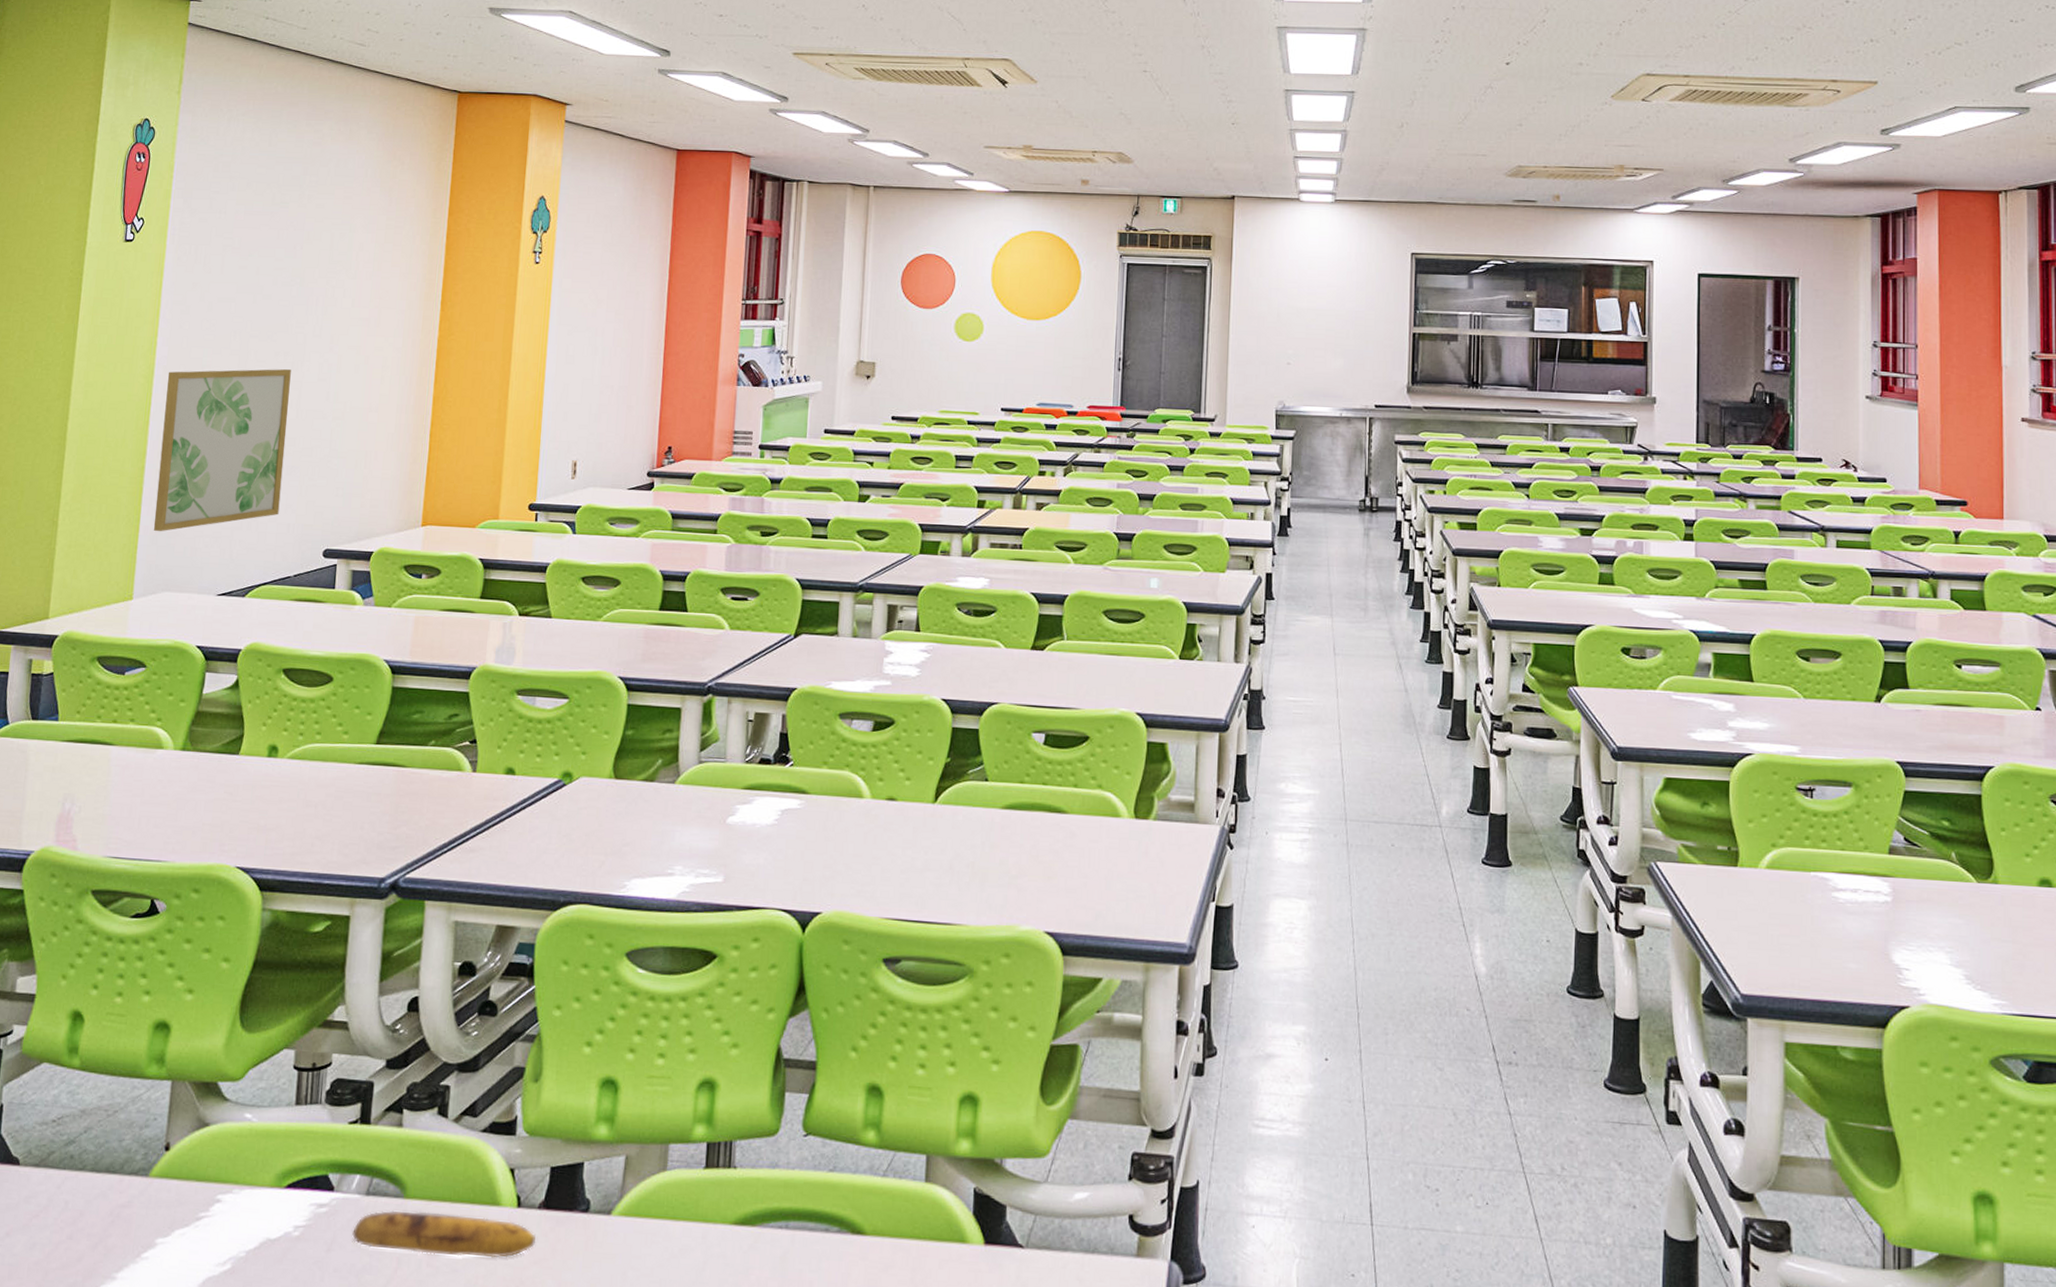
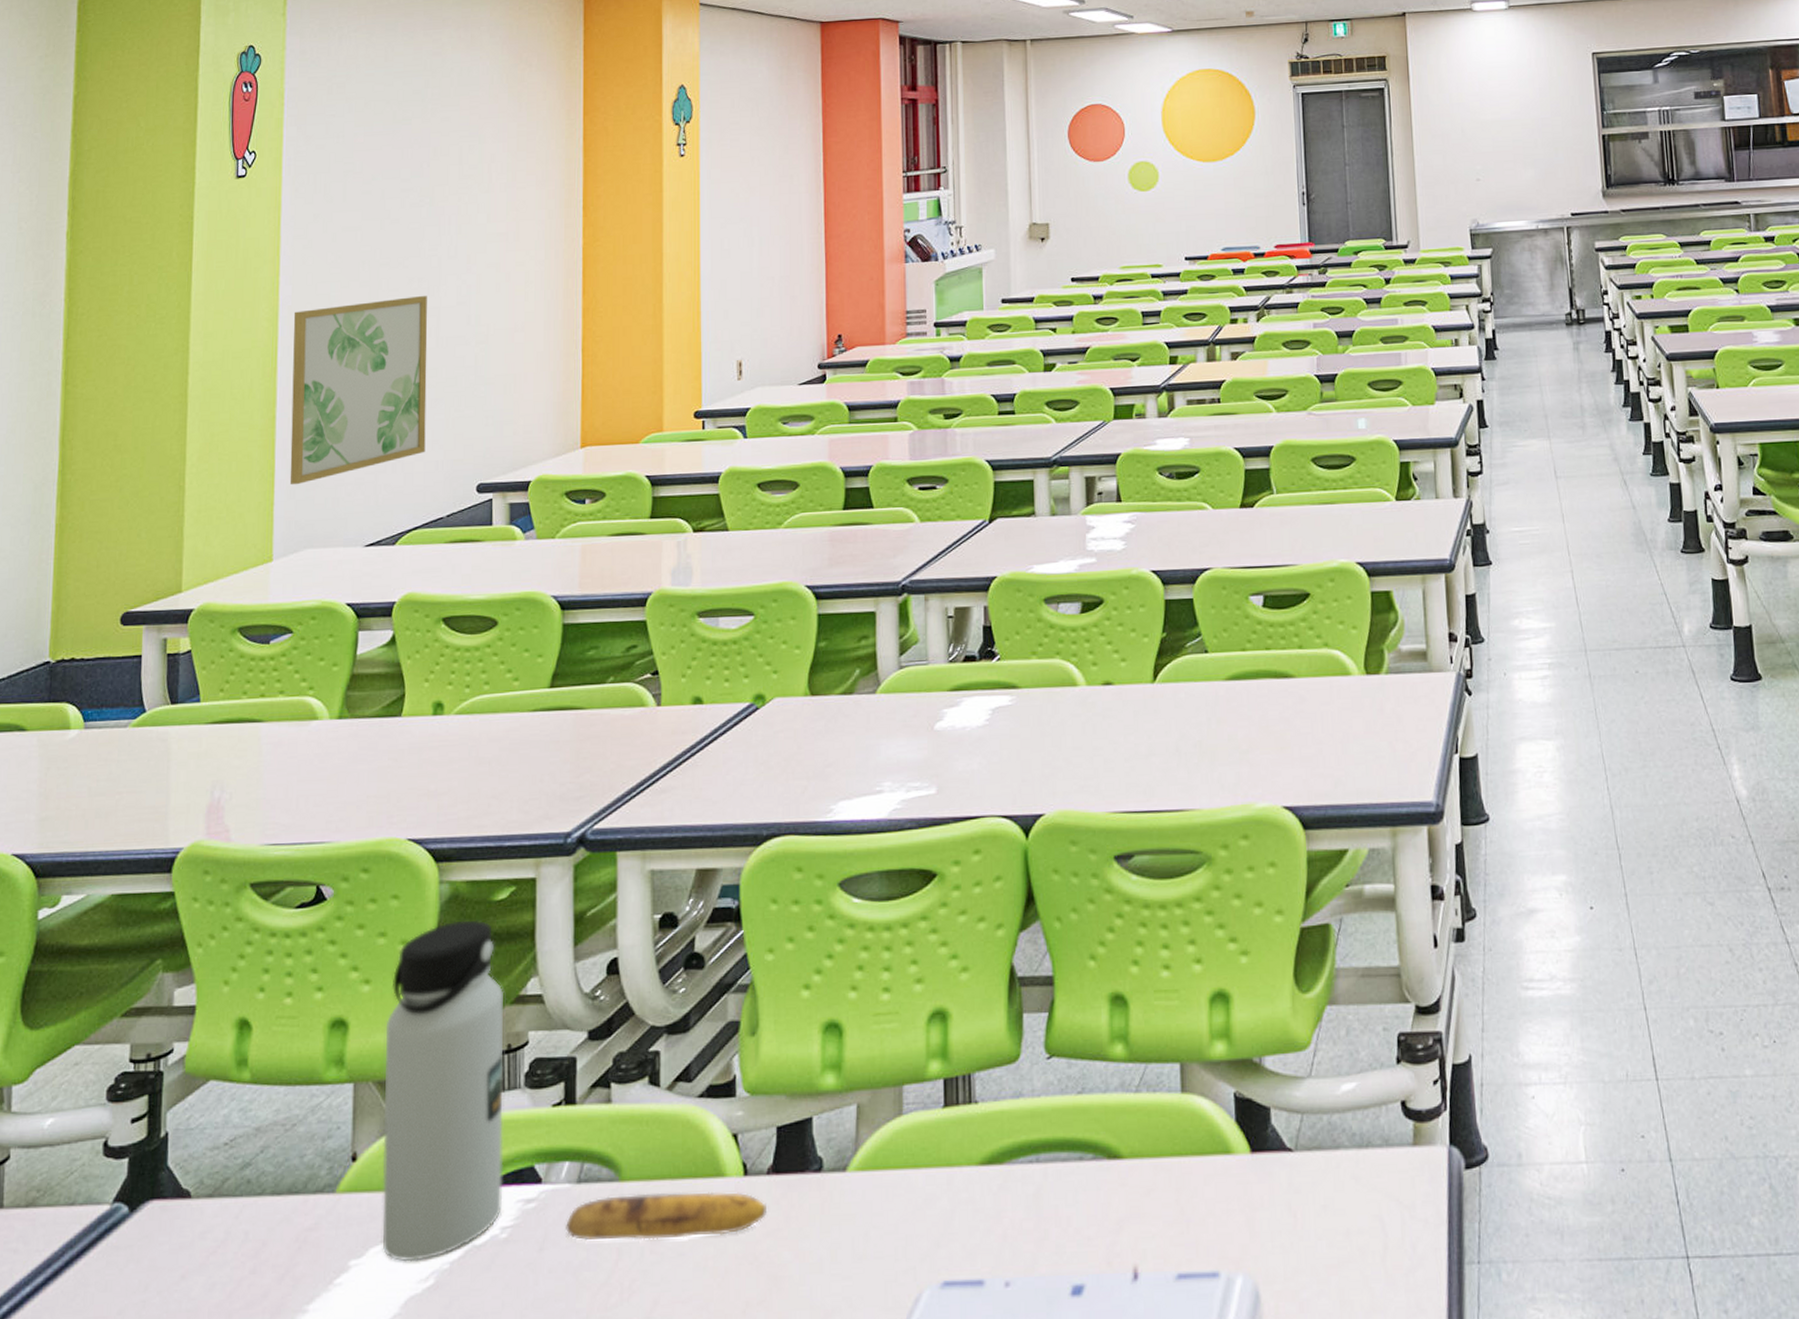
water bottle: none [186,946,314,1247] -> present [382,919,504,1262]

